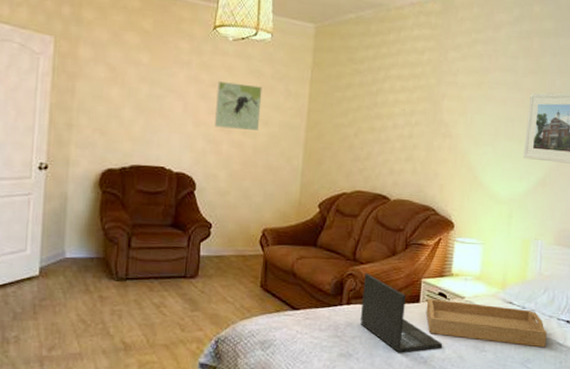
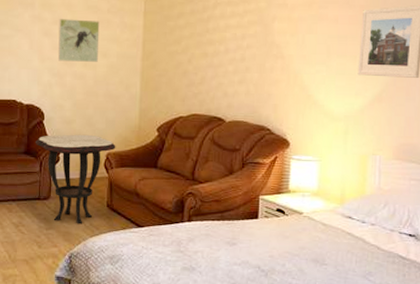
side table: none [184,207,274,306] -> present [36,134,116,224]
laptop: present [360,273,443,352] -> none [202,192,283,266]
serving tray: present [426,299,547,348] -> none [265,215,389,261]

